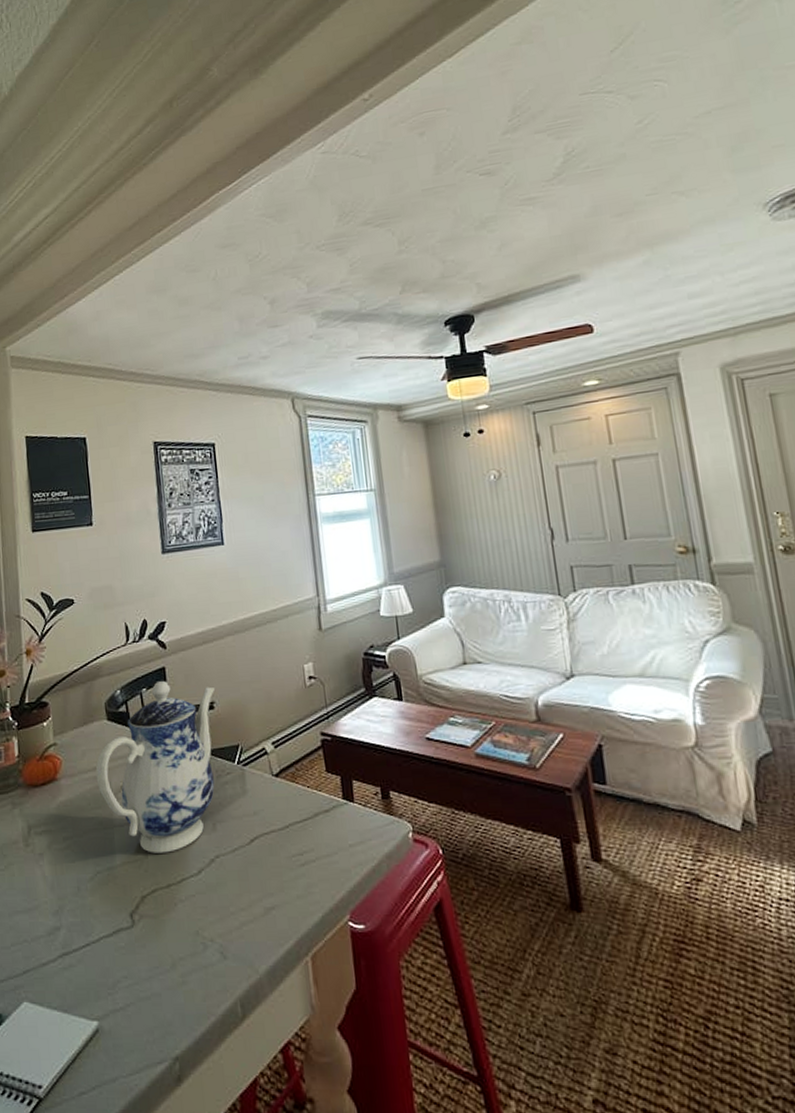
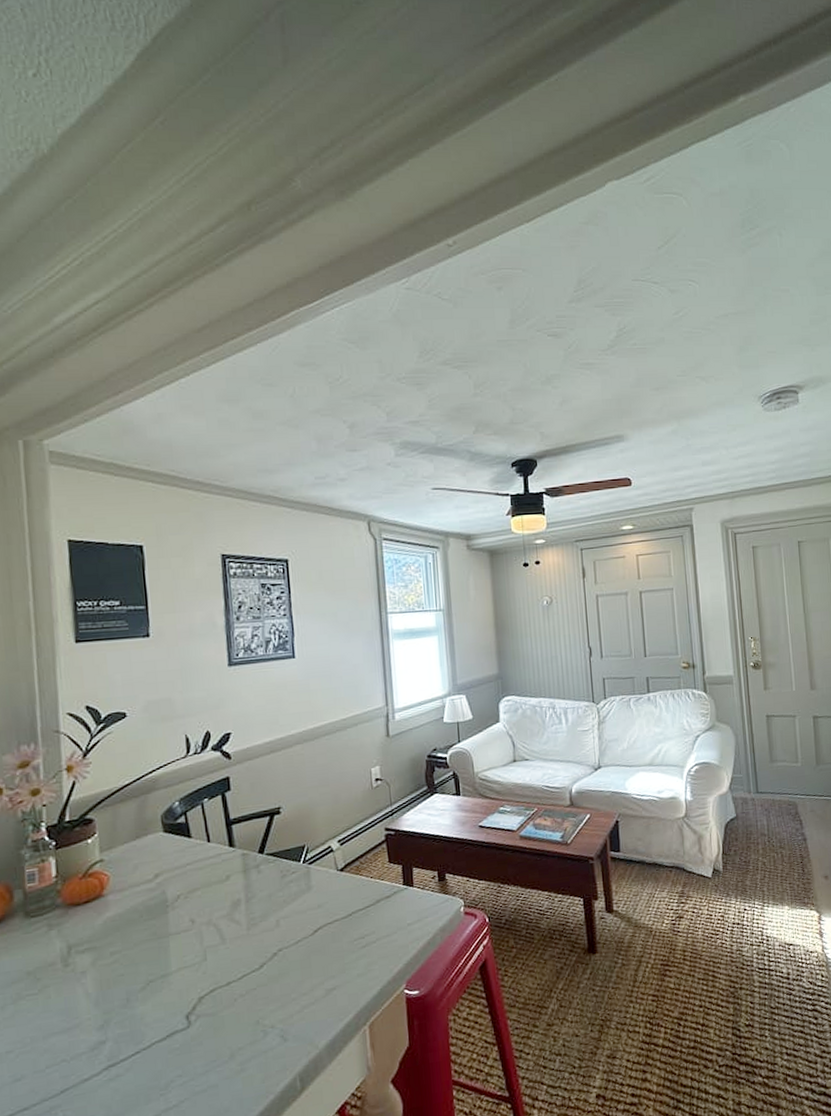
teapot: present [95,680,216,853] -> none [149,789,283,956]

